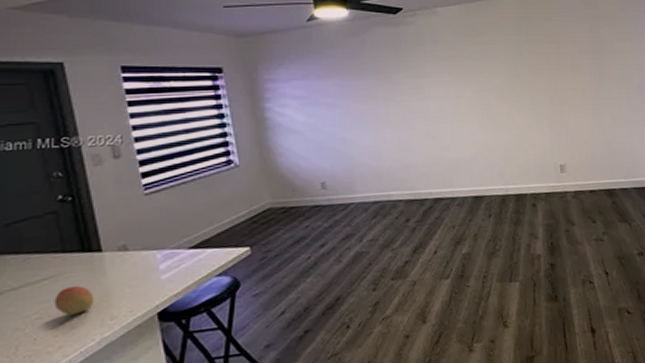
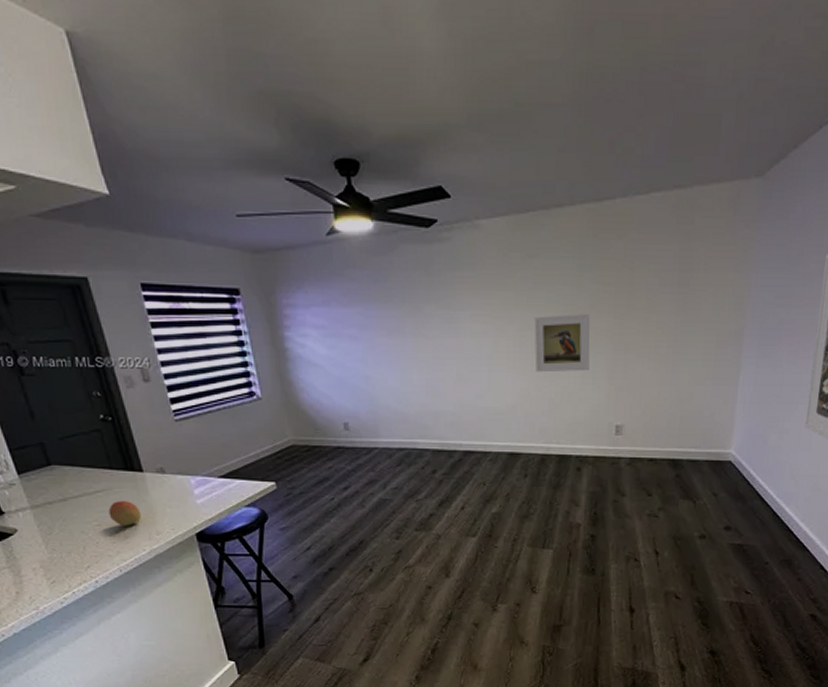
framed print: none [486,76,534,126] -> present [534,313,590,373]

